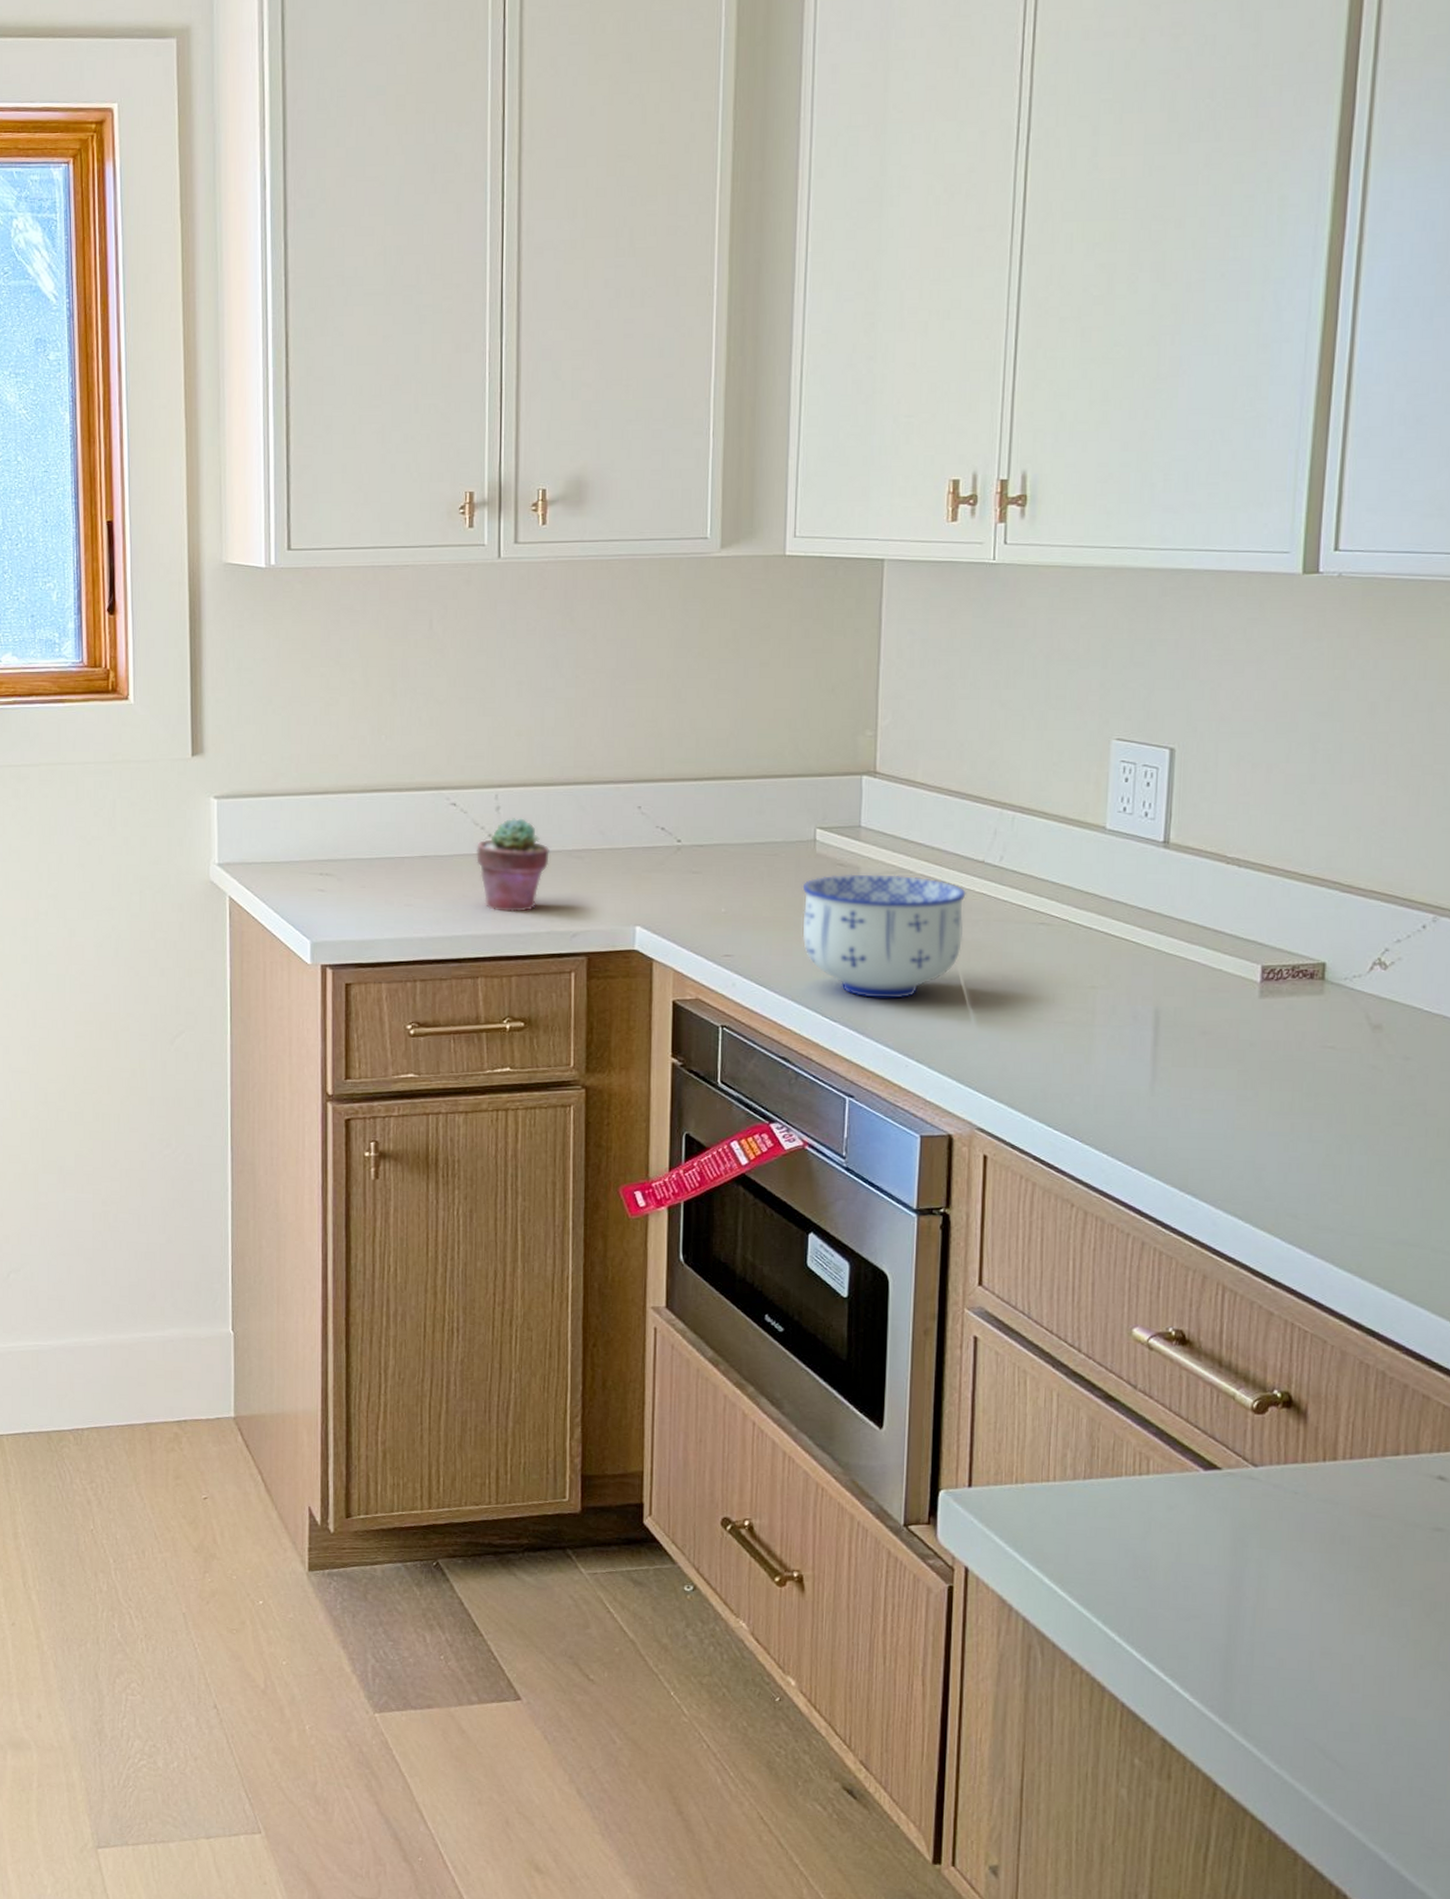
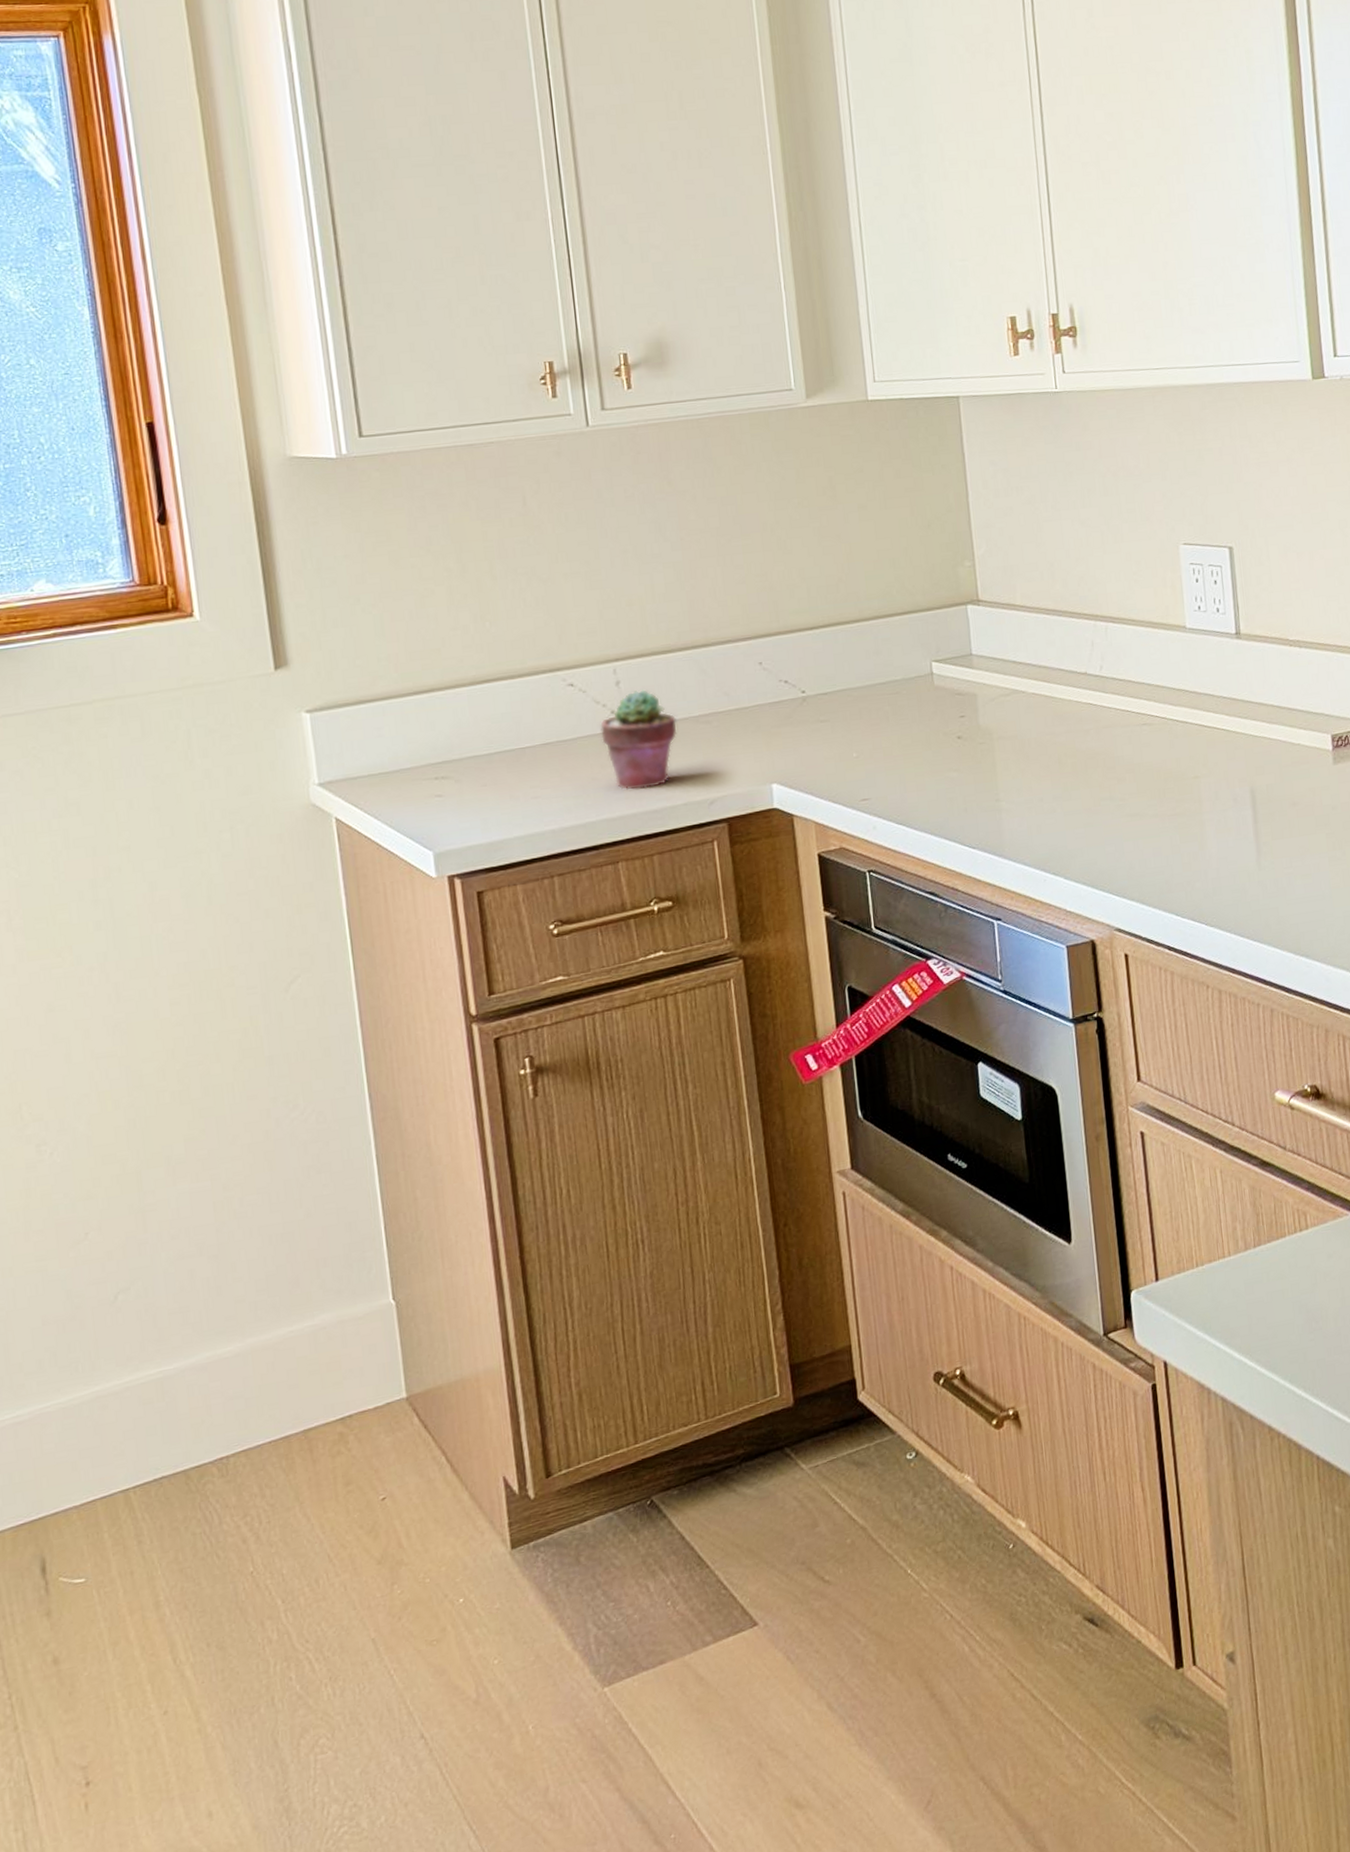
bowl: present [802,874,966,999] -> none [926,695,1078,820]

